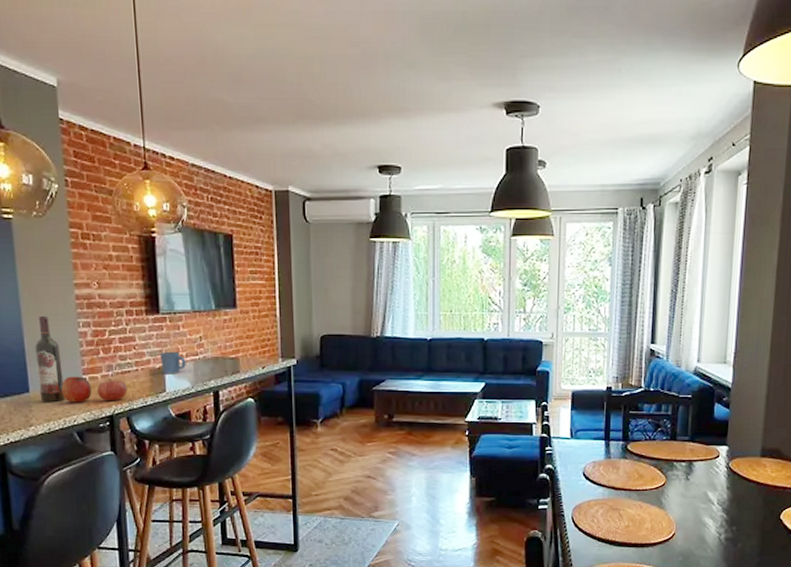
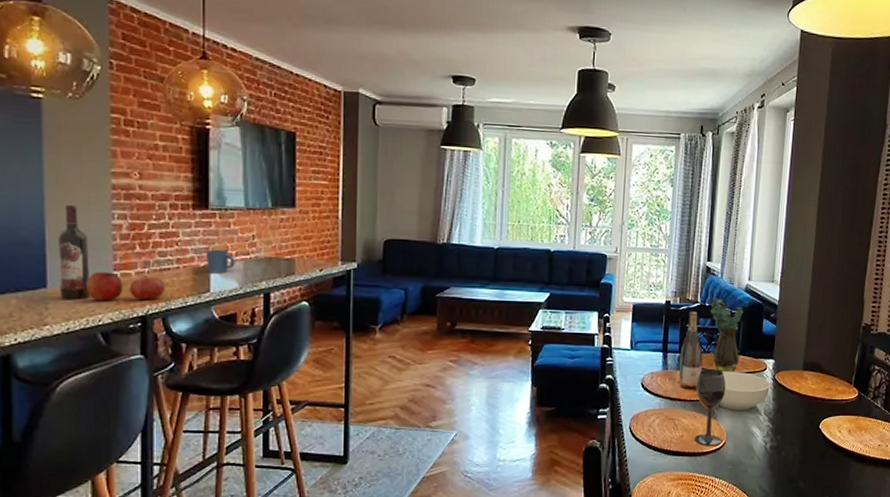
wine bottle: none [622,397,649,479] -> present [679,311,703,390]
wine glass: none [641,457,675,536] -> present [695,369,726,445]
vase: none [654,379,693,460] -> present [709,295,744,372]
bowl: none [667,459,724,501] -> present [719,371,770,411]

